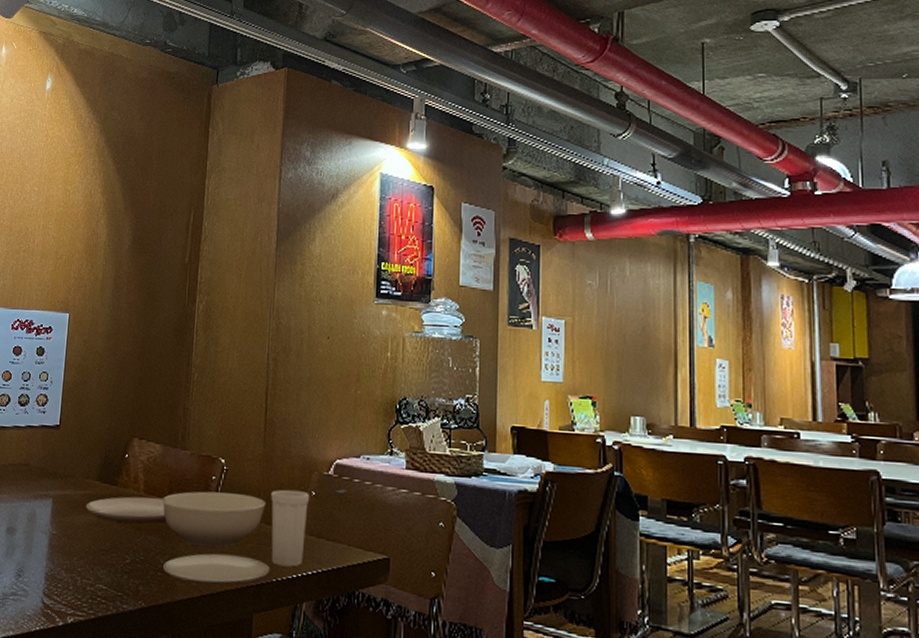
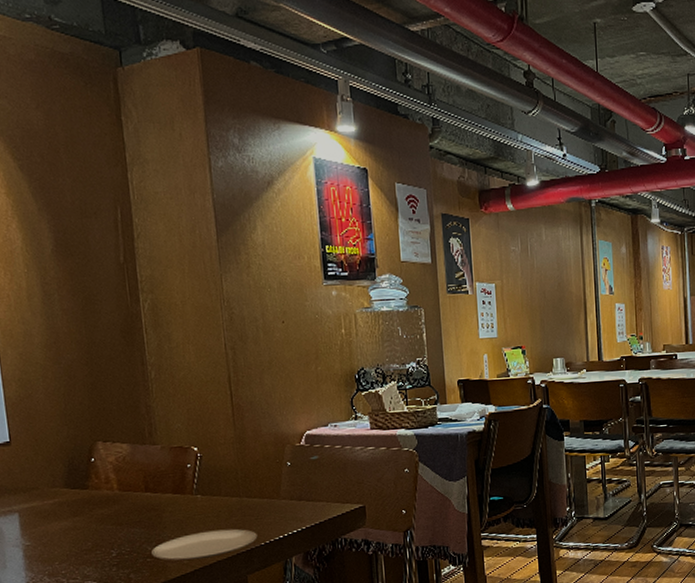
plate: present [85,496,167,524] -> none [57,492,147,523]
bowl: present [161,491,266,548] -> none [138,475,245,529]
cup: present [271,489,310,567] -> none [248,463,287,531]

